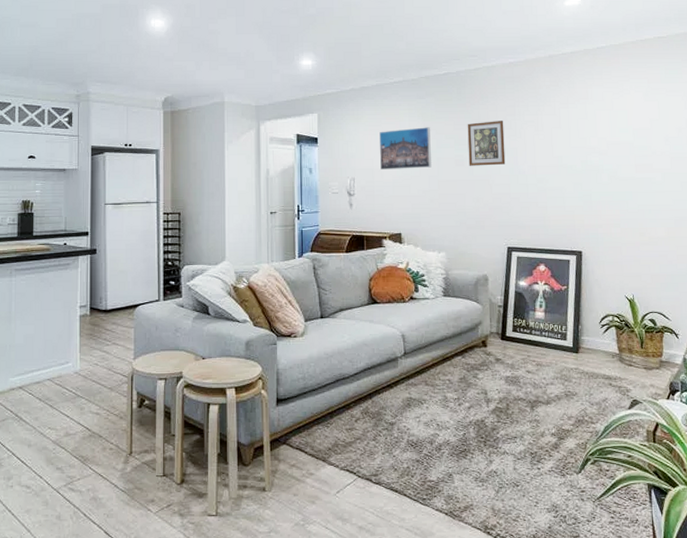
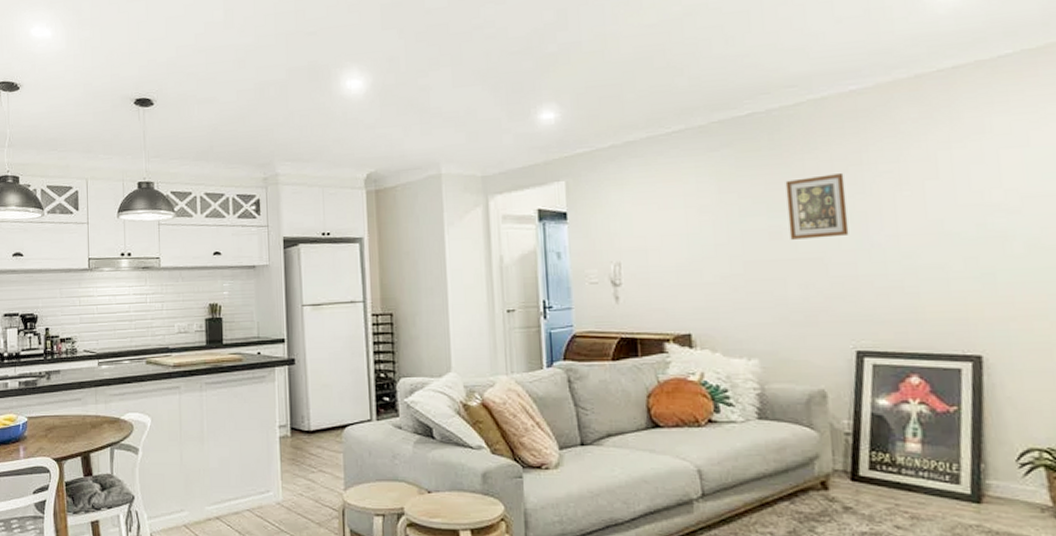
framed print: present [380,127,431,170] -> none [654,189,733,251]

